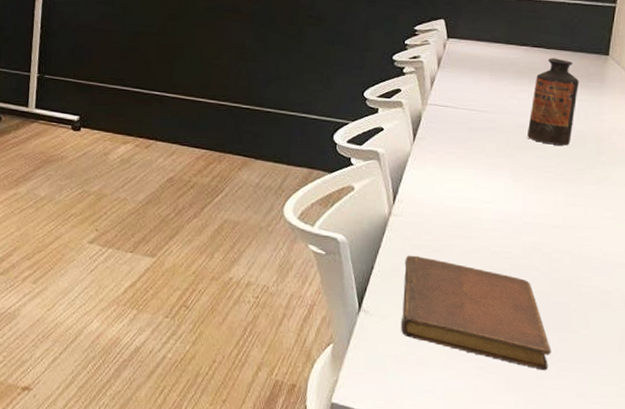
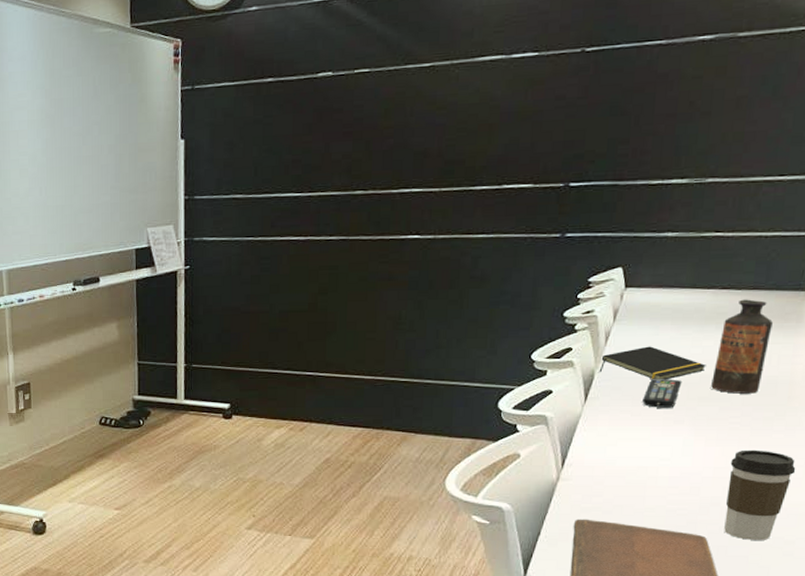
notepad: none [426,93,522,127] -> present [599,346,706,380]
remote control: none [466,123,501,153] -> present [642,378,682,408]
coffee cup: none [545,198,608,289] -> present [724,449,796,541]

